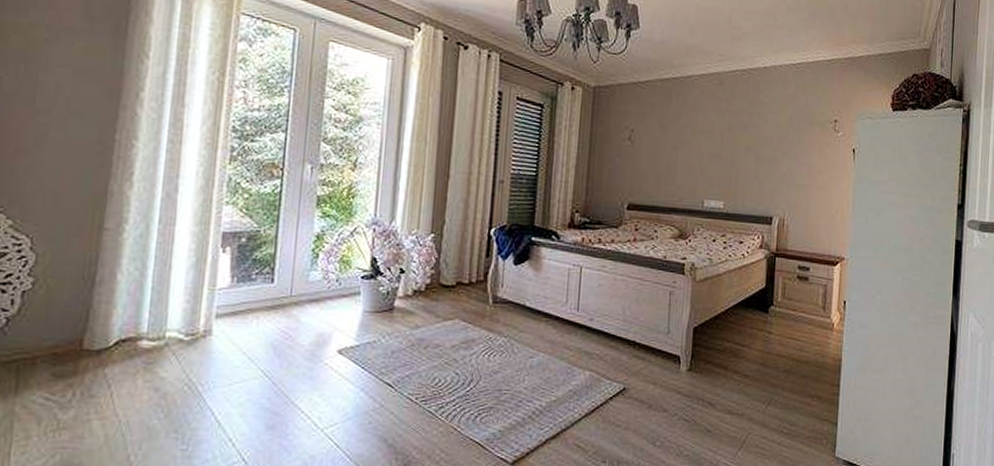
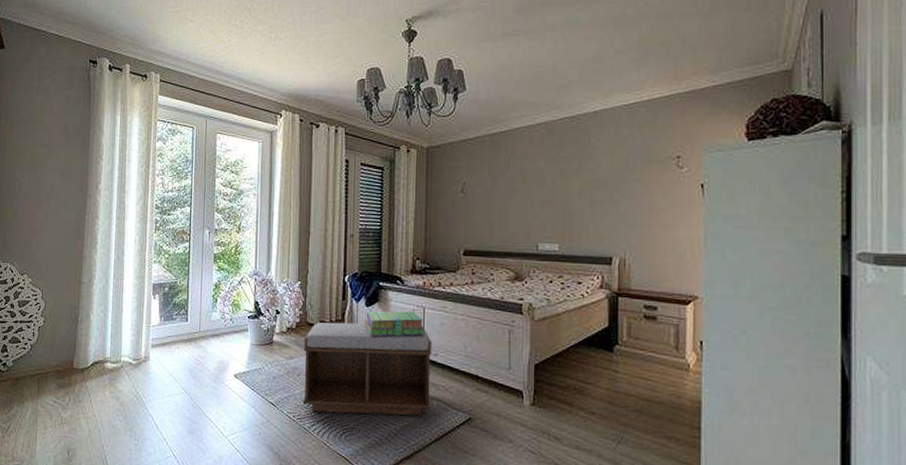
bench: none [428,283,588,391] -> present [302,322,432,416]
stack of books: none [511,270,581,301] -> present [364,311,426,337]

